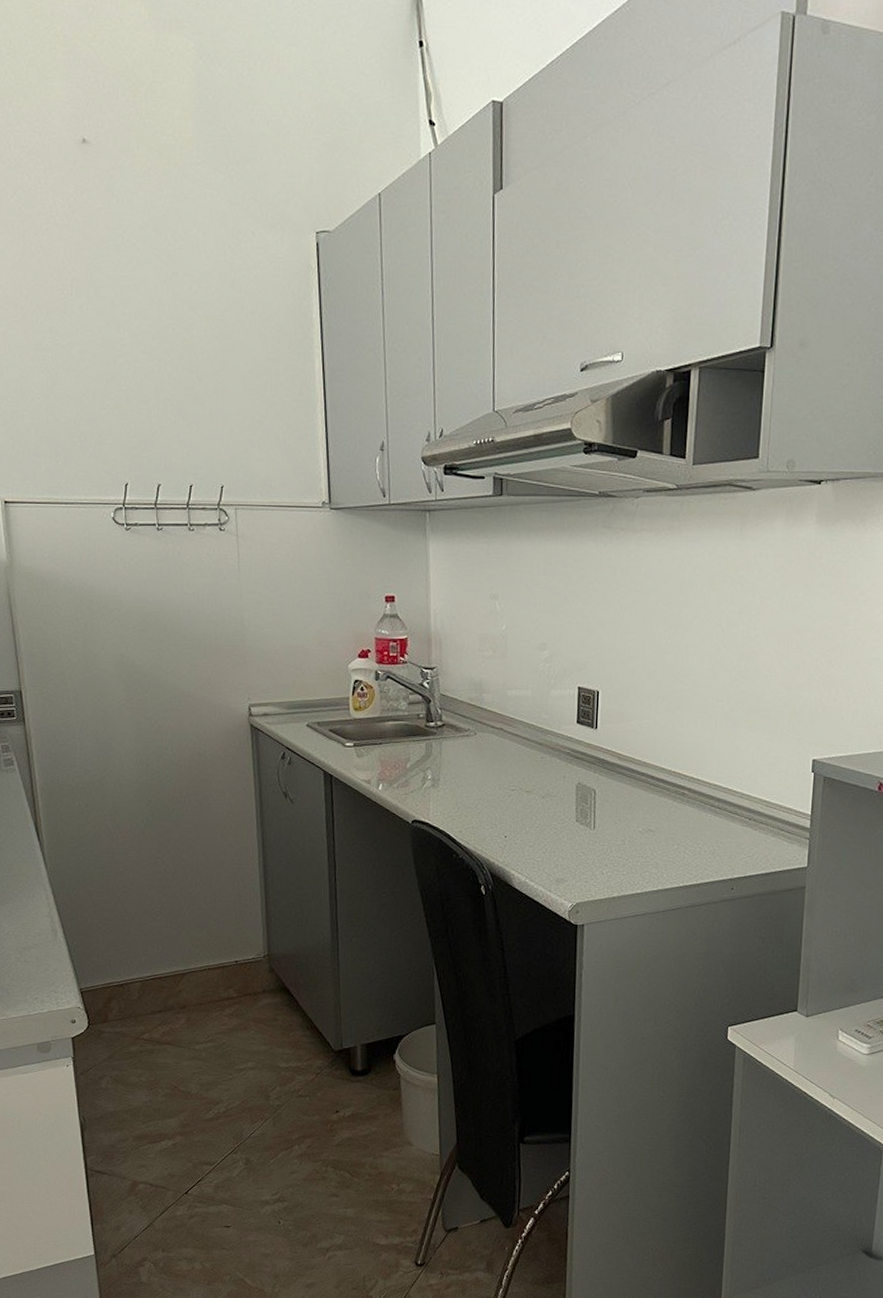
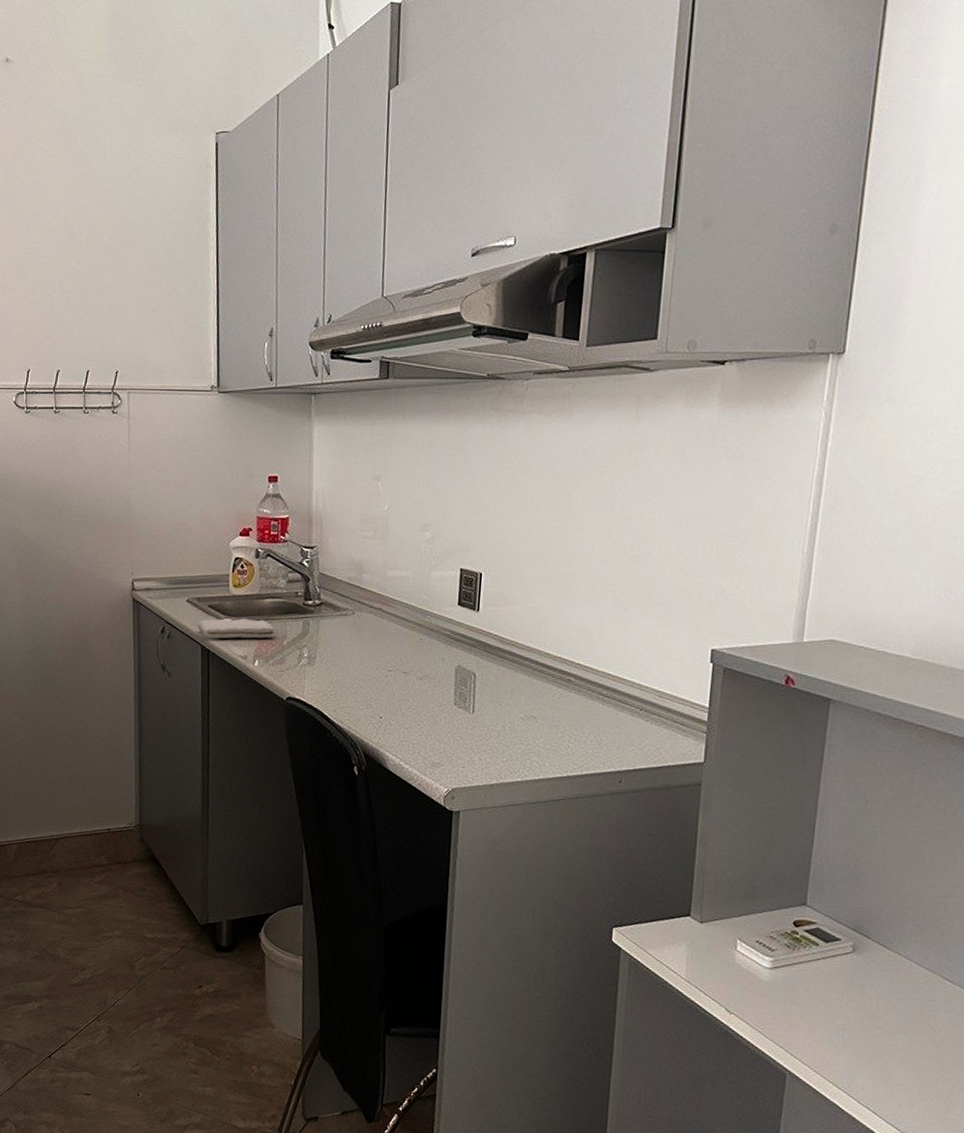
washcloth: none [318,742,399,764] -> present [197,618,276,639]

